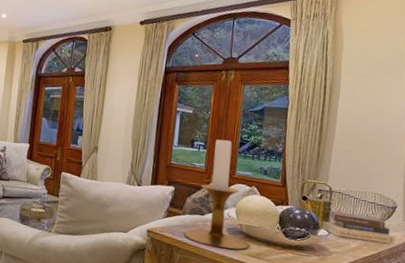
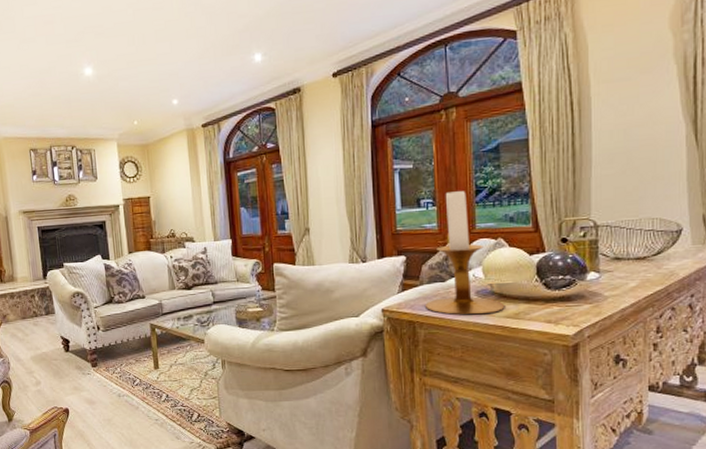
books: present [321,210,396,244] -> none [589,246,686,278]

